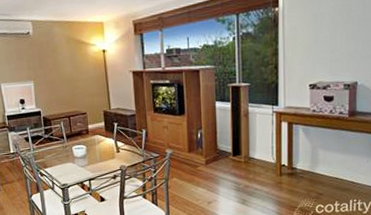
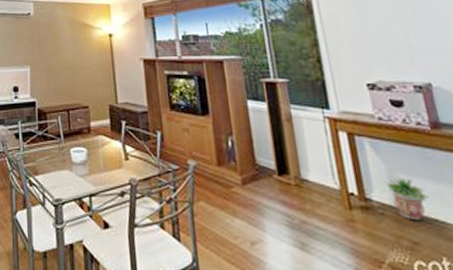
potted plant: none [308,151,336,180] -> present [384,176,429,221]

